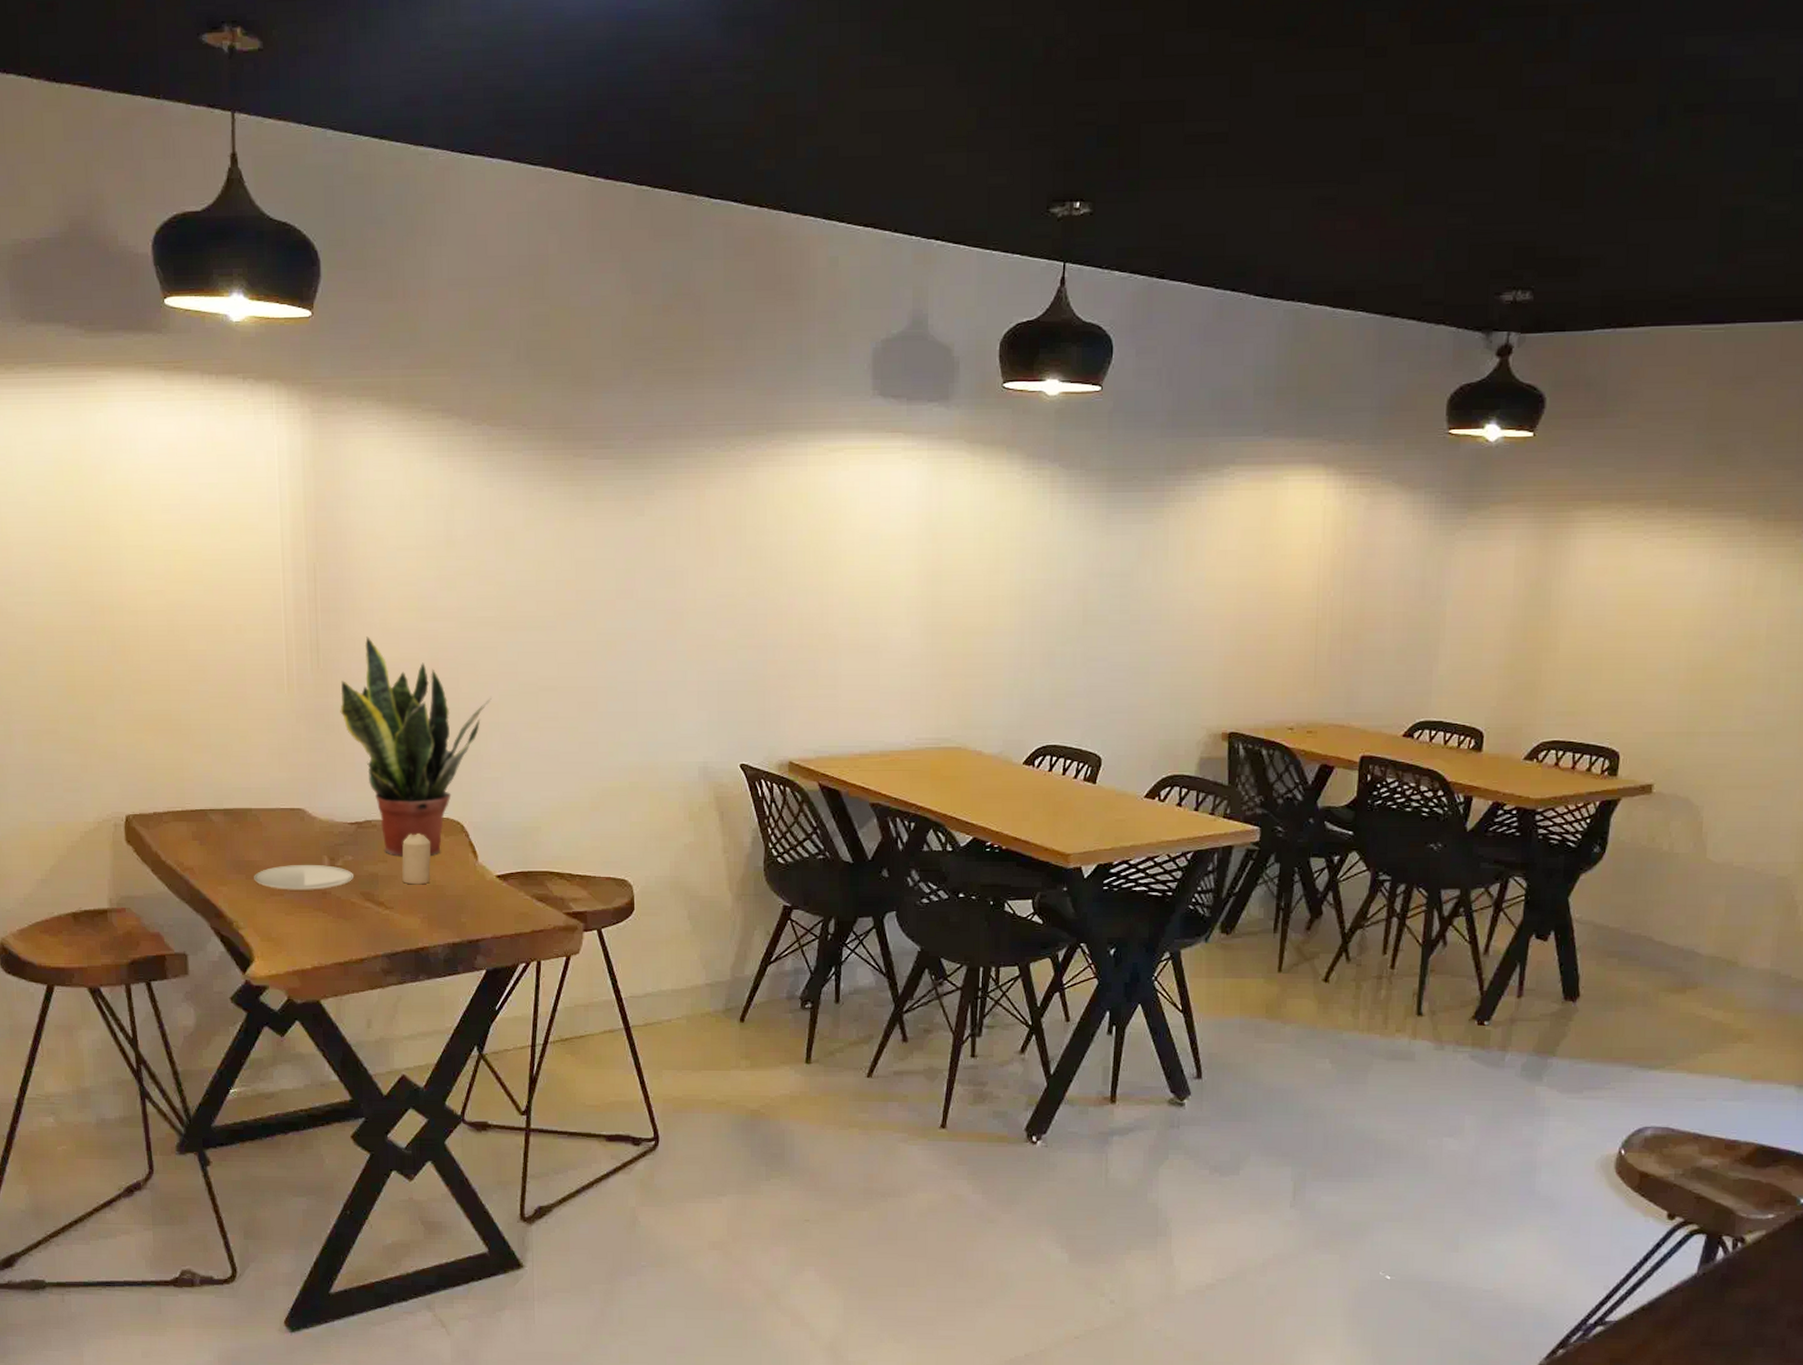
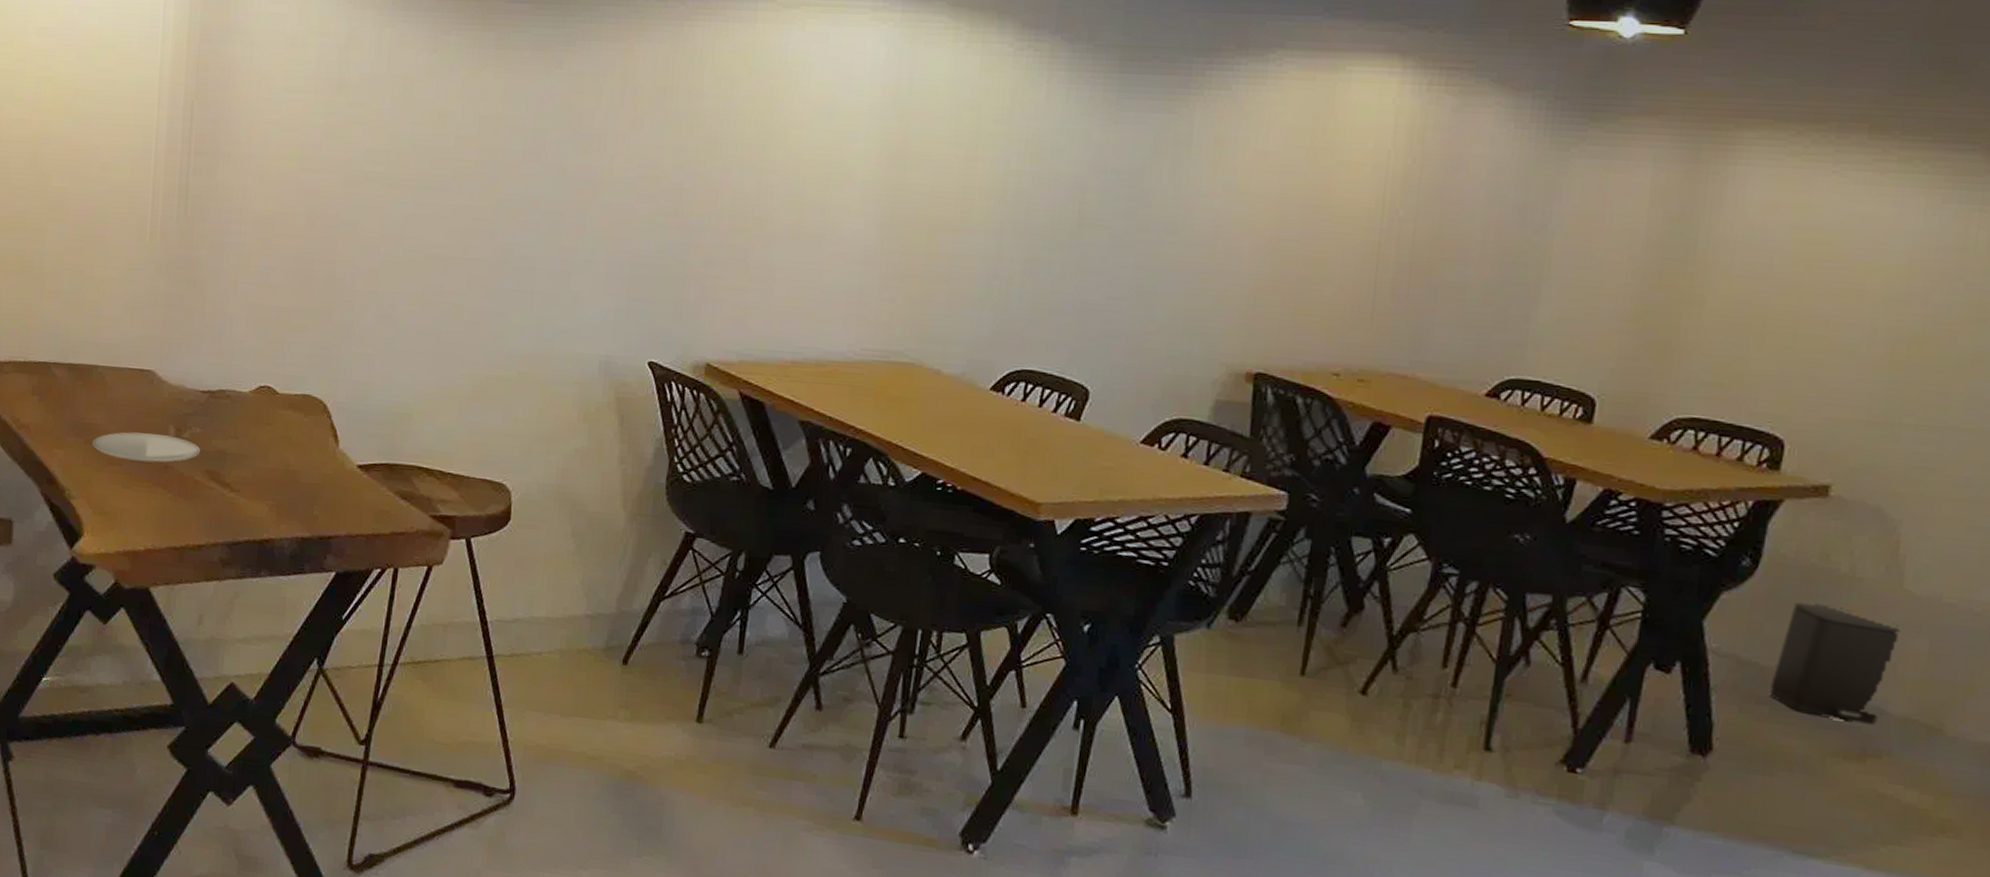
potted plant: present [340,636,492,856] -> none [203,185,371,436]
candle: present [402,834,431,885] -> none [253,409,288,468]
pedal bin: none [1617,876,1708,964] -> present [1769,602,1904,725]

